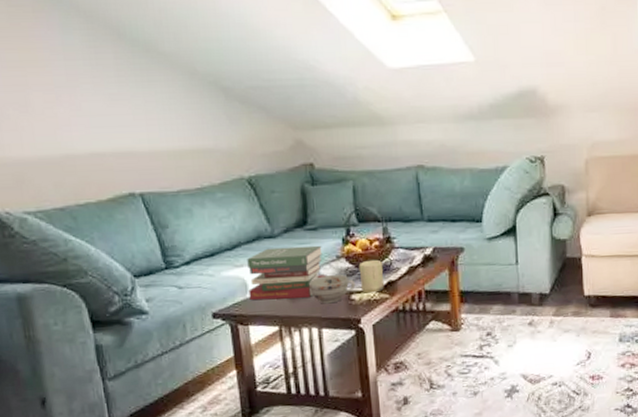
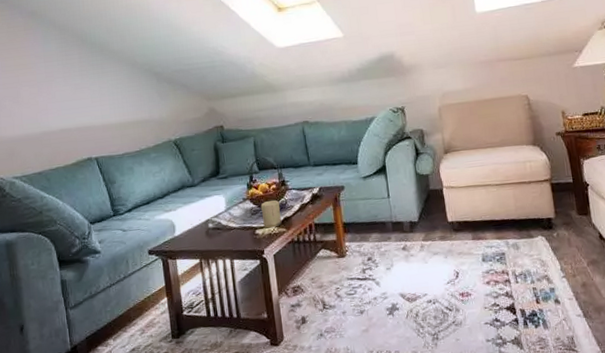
books: present [247,245,327,301] -> none [174,190,236,239]
teacup: present [309,275,356,304] -> none [222,214,259,239]

